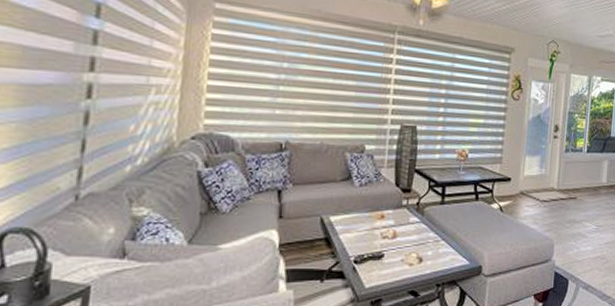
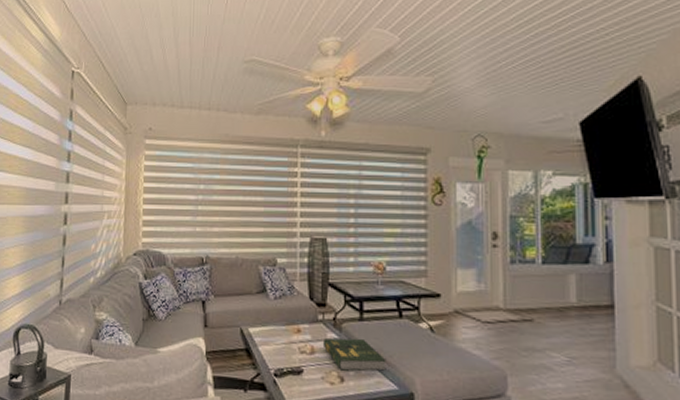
book: none [404,220,462,252] -> present [322,338,386,372]

